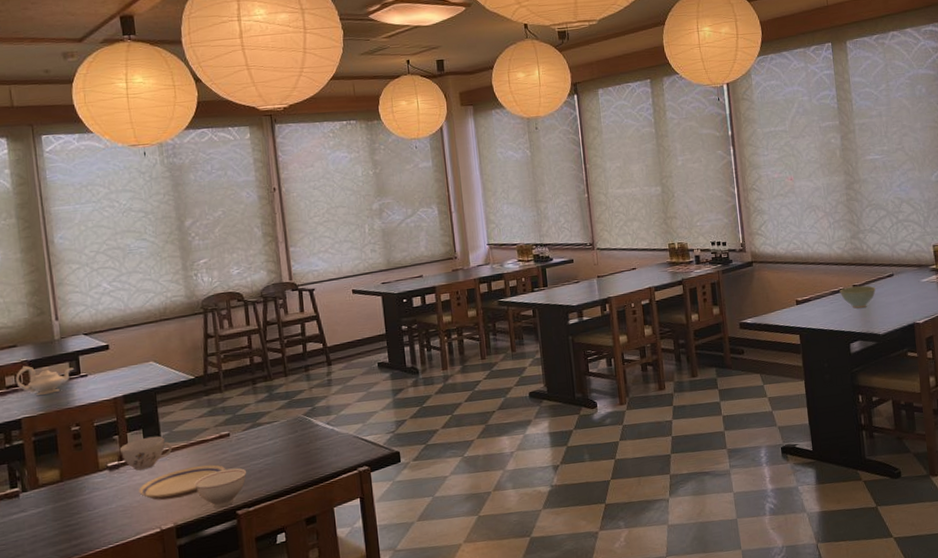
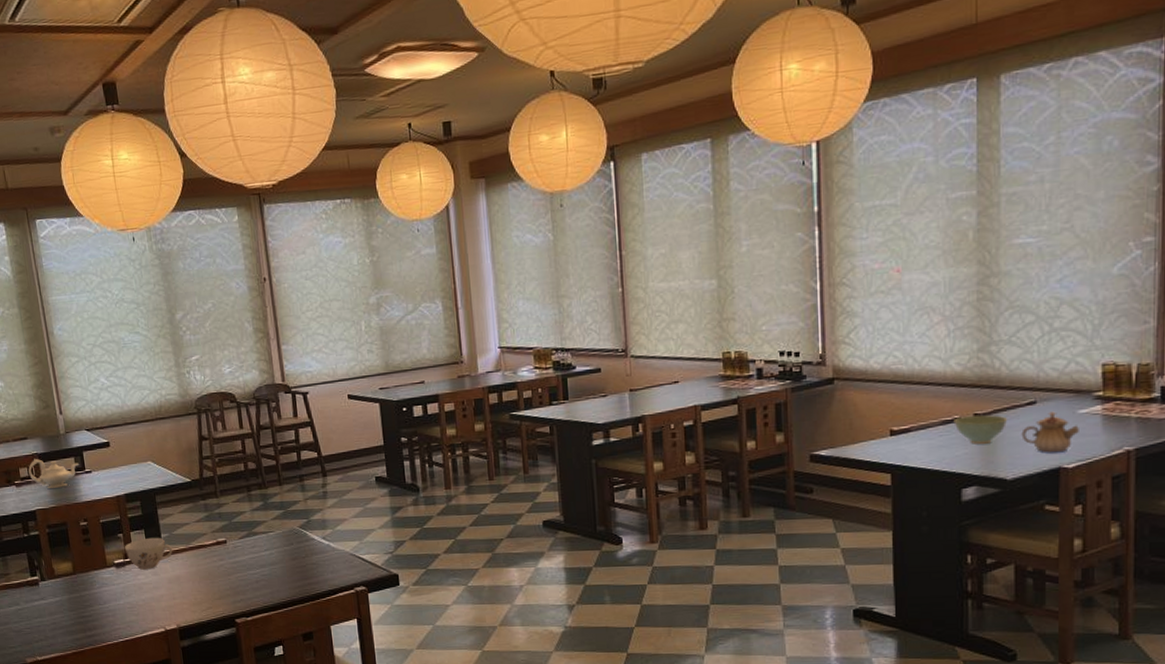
plate: present [139,464,225,500] -> none [143,570,223,602]
bowl: present [194,468,247,508] -> none [194,576,244,615]
teapot: none [886,281,924,313] -> present [1021,411,1079,454]

